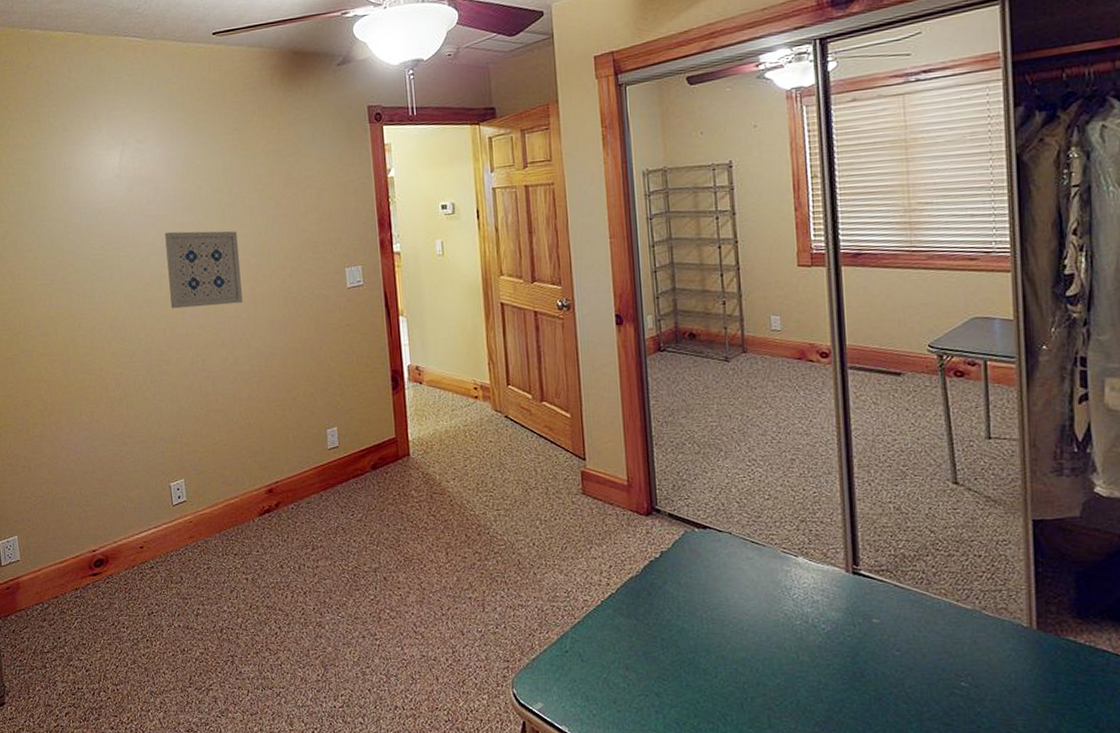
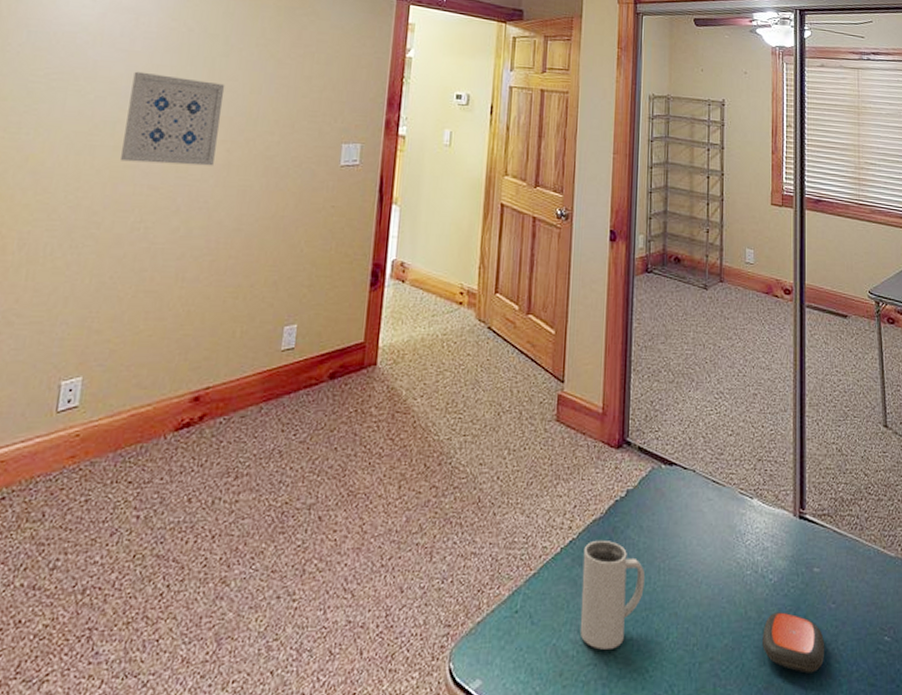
mug: none [623,594,688,684] -> present [580,539,645,650]
remote control: none [818,657,890,711] -> present [762,612,825,674]

